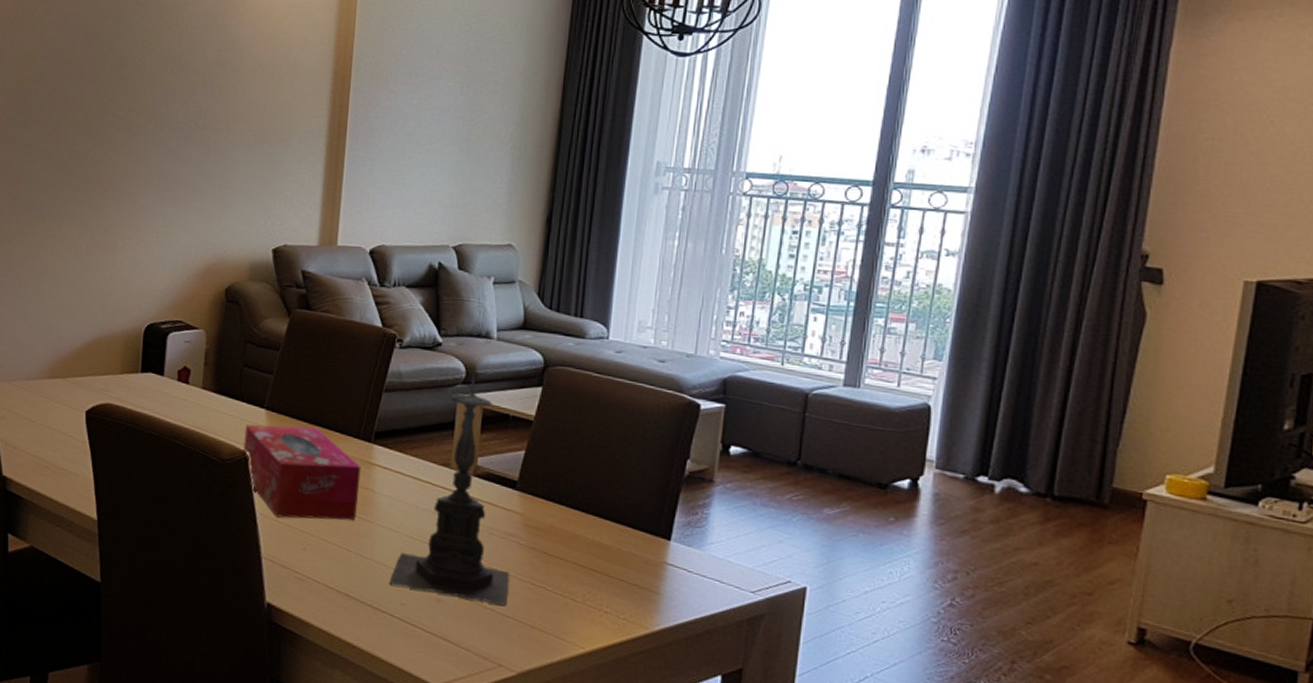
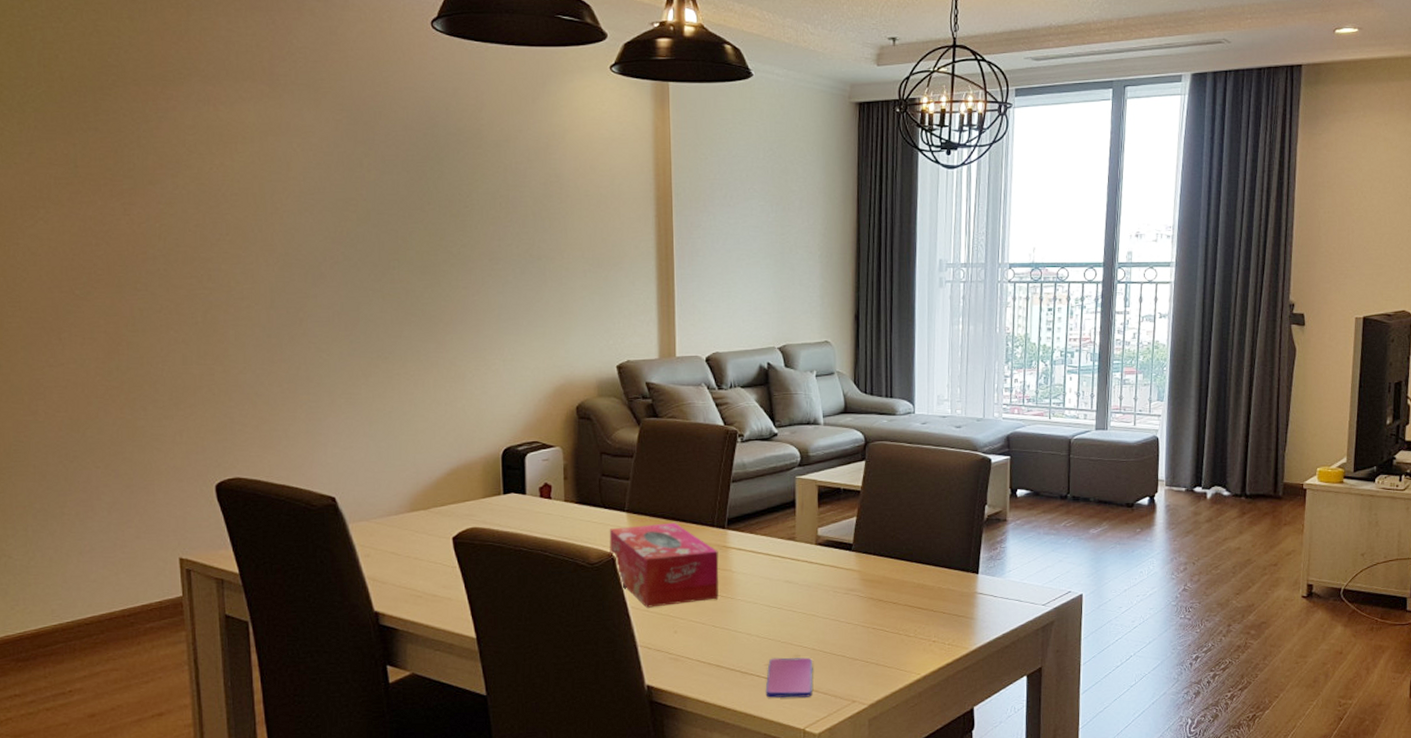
candle holder: present [390,367,510,606] -> none [754,451,854,651]
smartphone: none [397,597,457,650] -> present [765,657,813,698]

